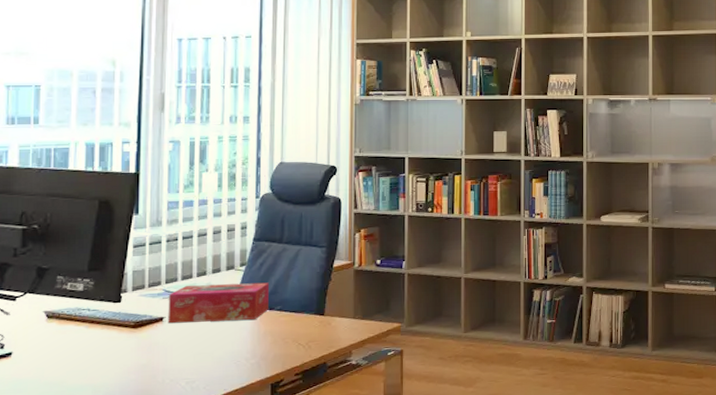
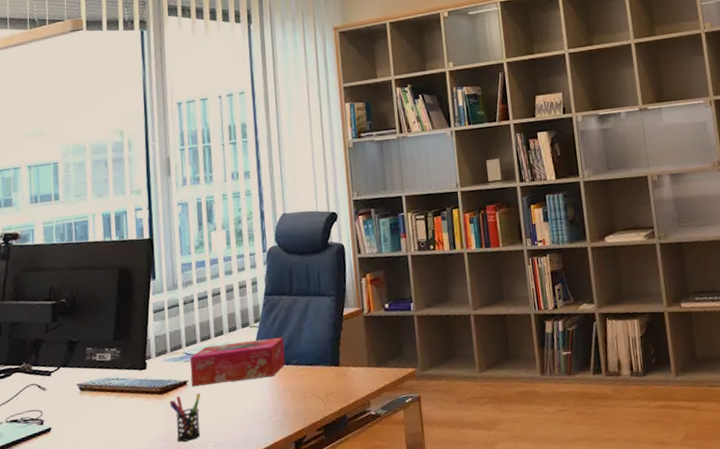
pen holder: none [143,330,177,376] -> present [169,393,201,442]

